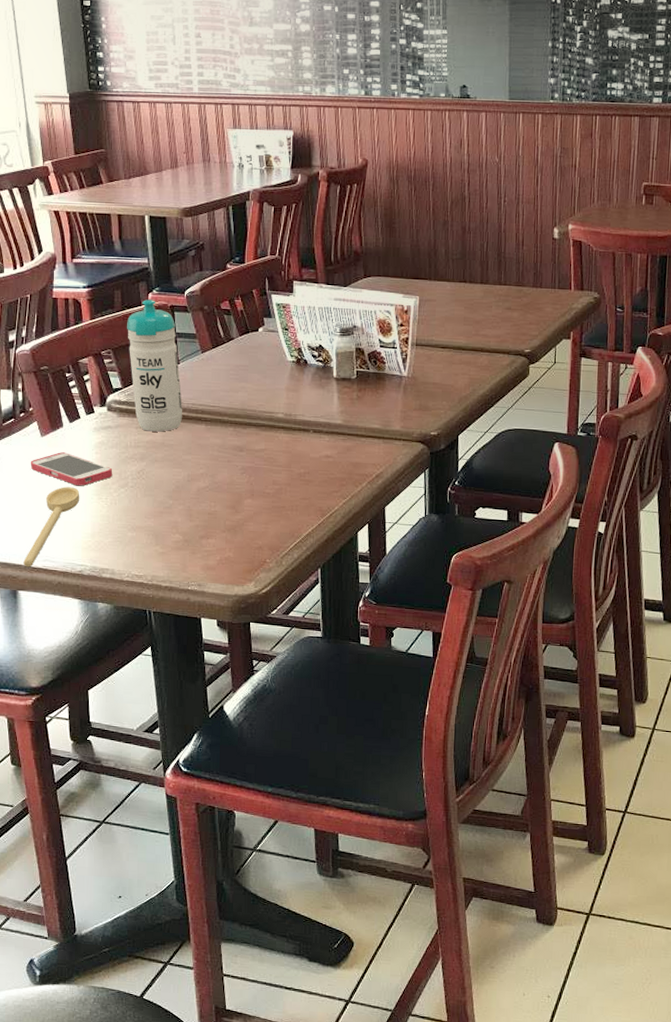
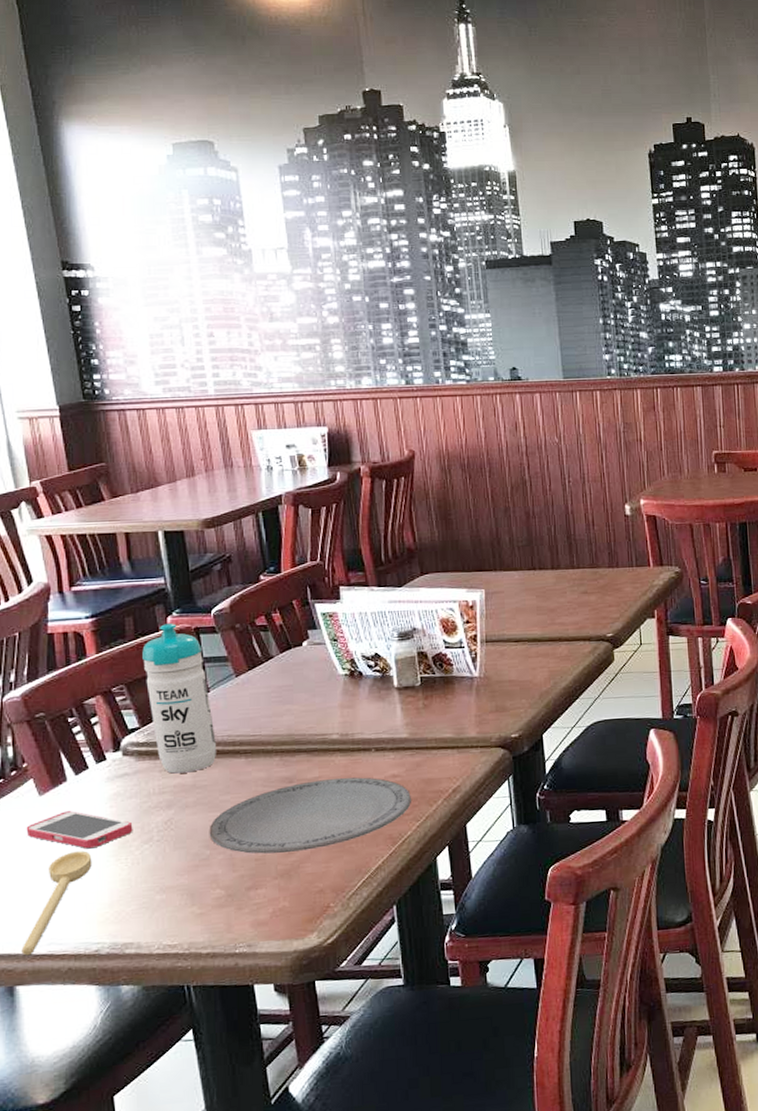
plate: none [172,452,340,512] -> present [209,777,411,854]

